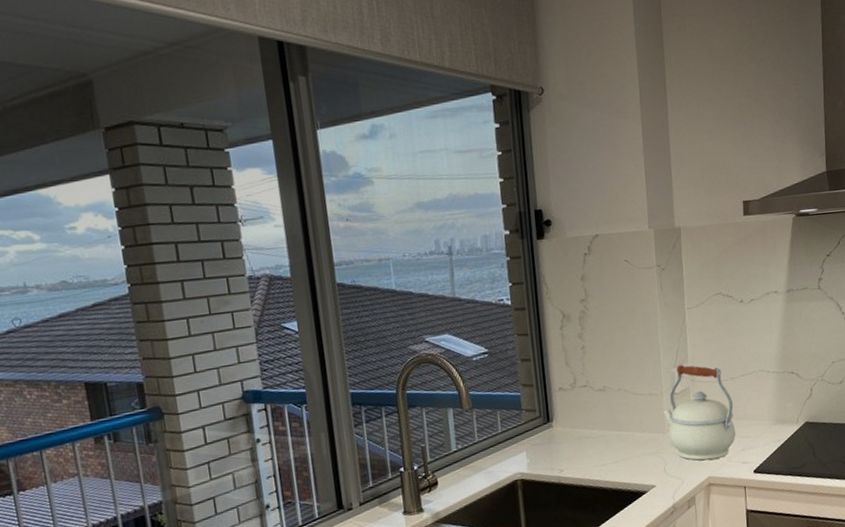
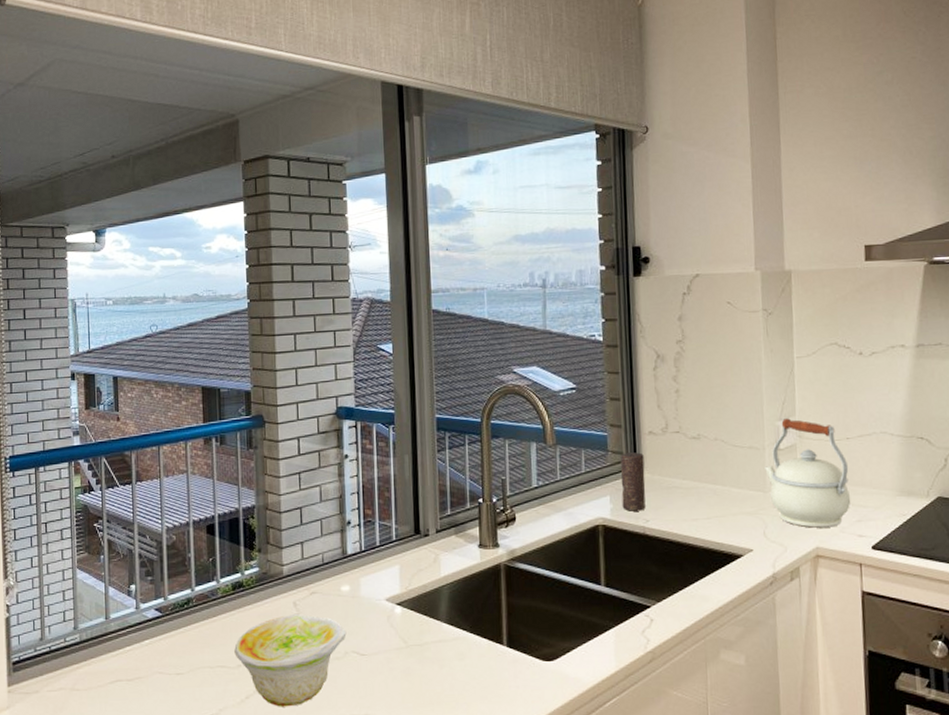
candle: none [534,408,559,464] -> present [620,452,646,511]

